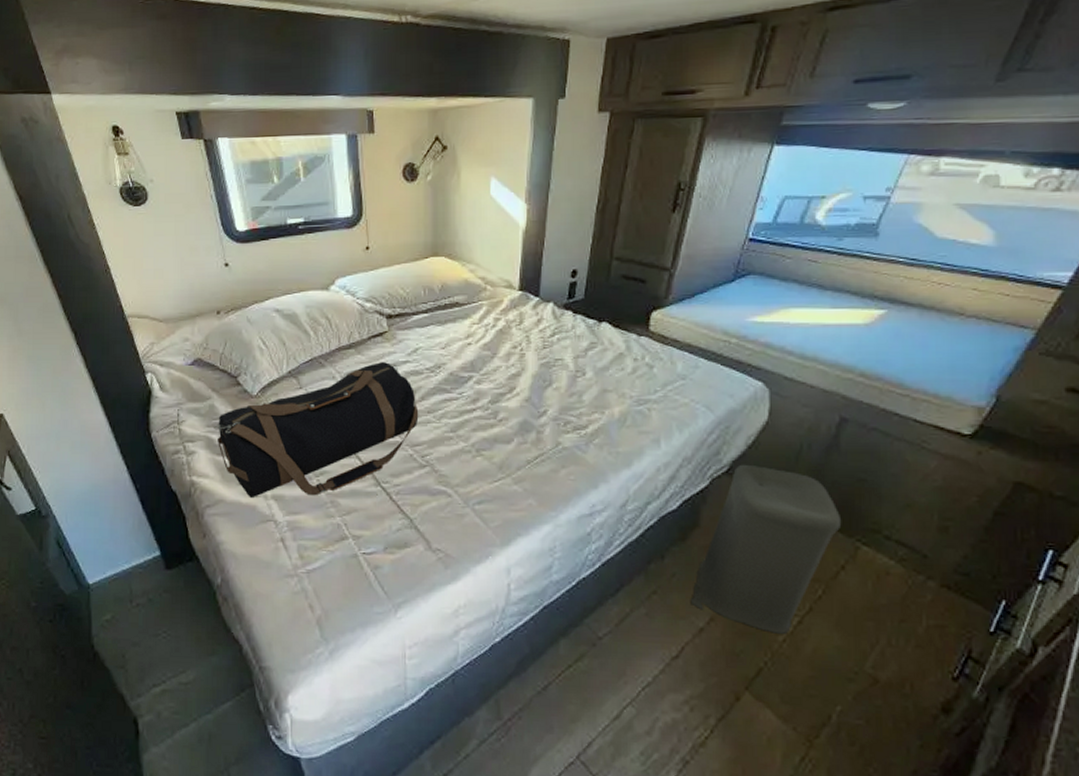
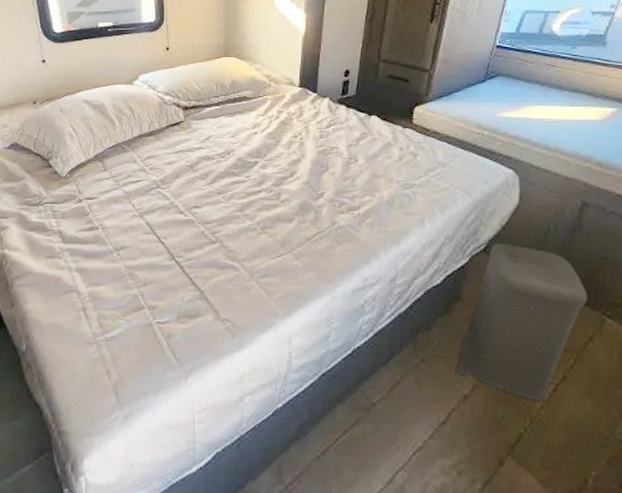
duffel bag: present [214,362,419,497] -> none [26,148,210,269]

